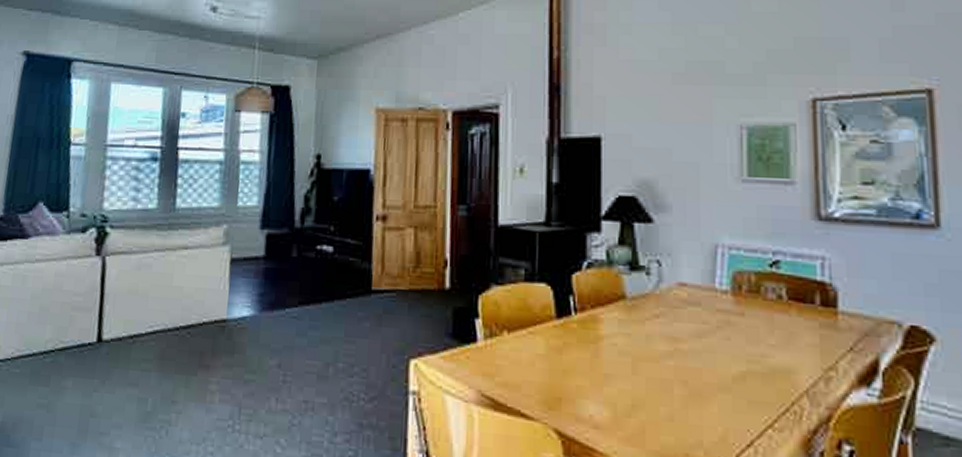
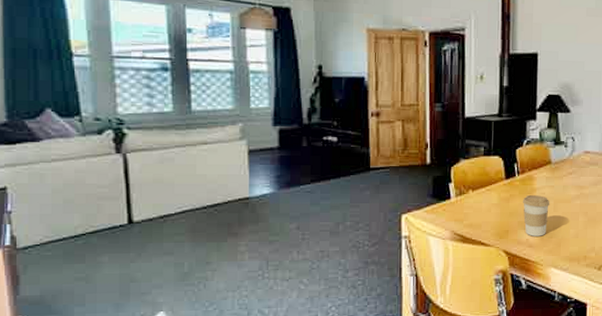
coffee cup: none [583,344,626,413] -> present [523,194,550,237]

